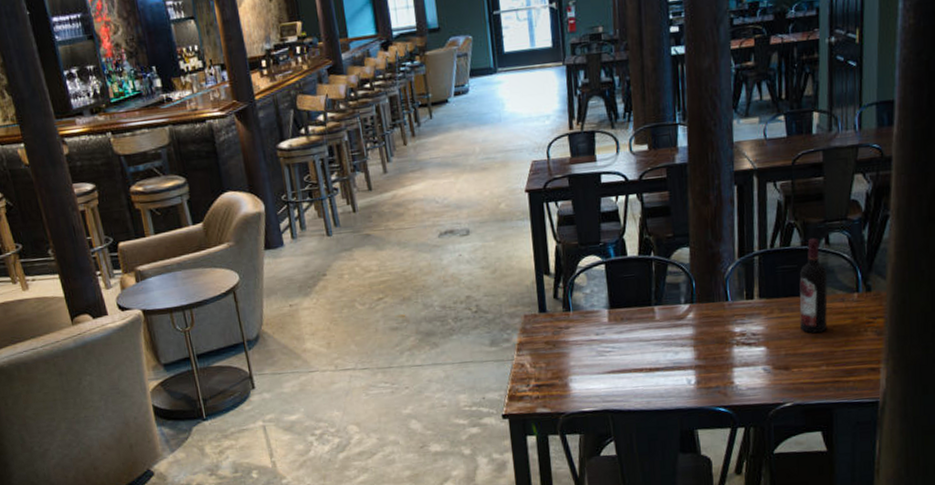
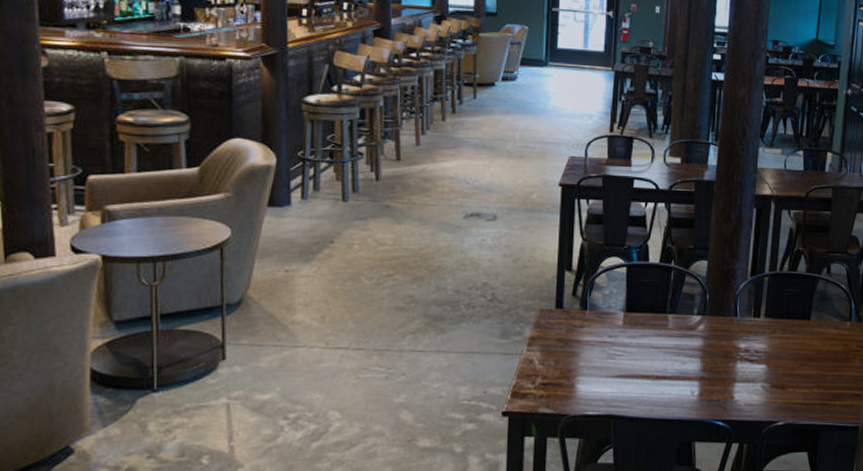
wine bottle: present [799,238,828,333] -> none [798,266,827,355]

